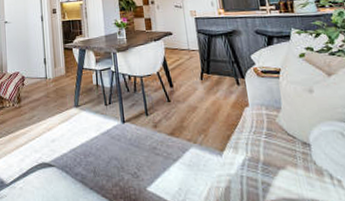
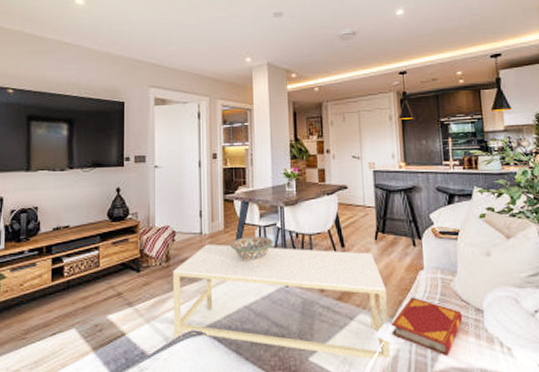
coffee table: none [24,86,223,191] -> present [173,244,390,360]
decorative bowl: none [71,79,109,104] -> present [230,235,273,264]
hardback book: none [221,132,291,188] -> present [391,297,463,357]

